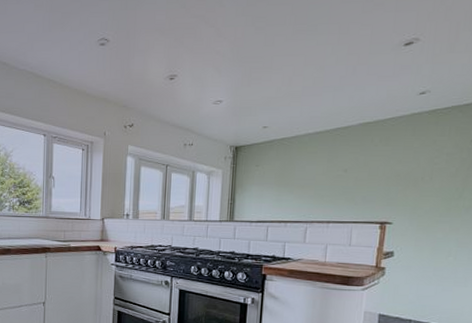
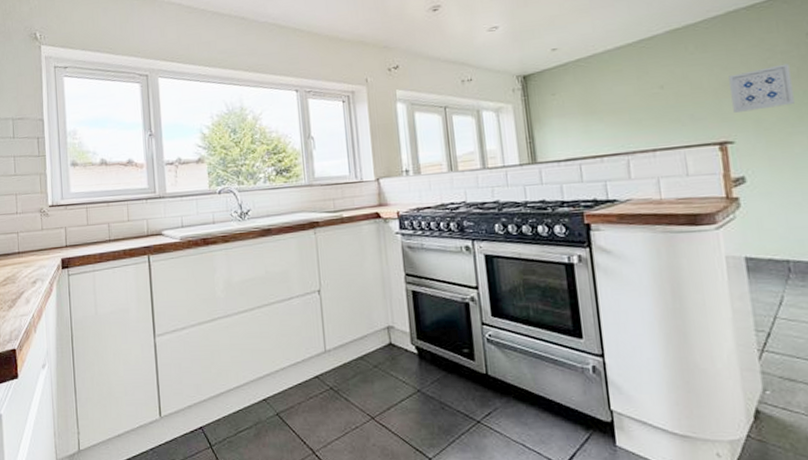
wall art: none [398,164,451,200] -> present [729,63,795,113]

